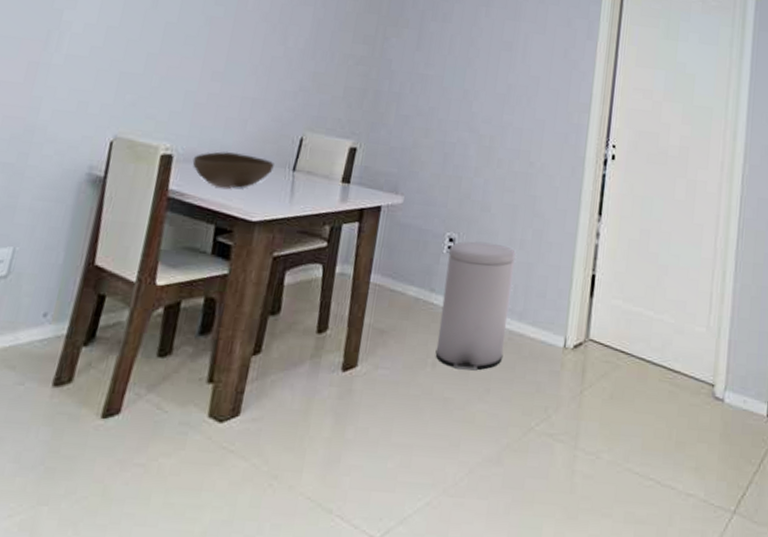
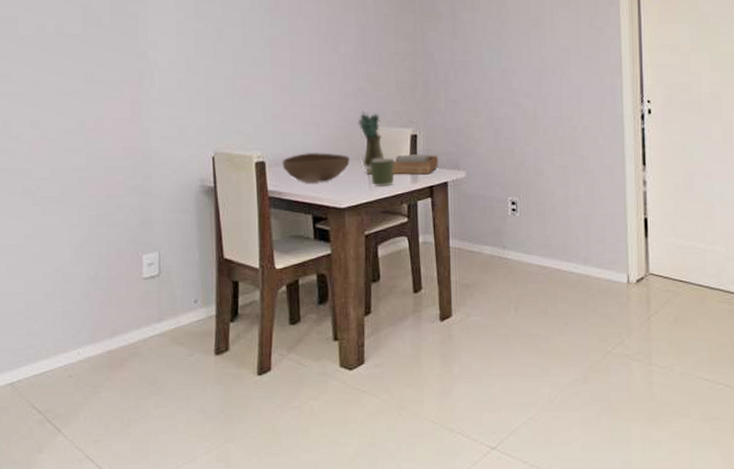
vase: none [288,112,319,187] -> present [357,110,385,175]
mug: none [294,169,325,202] -> present [370,158,395,187]
napkin holder: none [321,168,377,195] -> present [393,154,439,175]
pedal bin: present [435,241,516,372] -> none [513,201,575,311]

